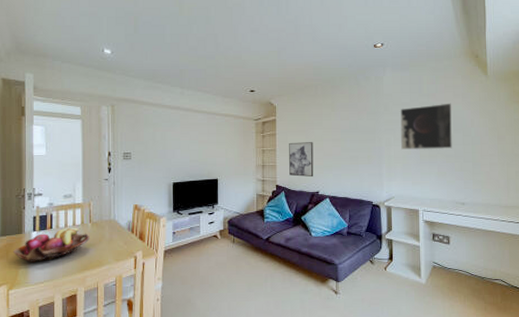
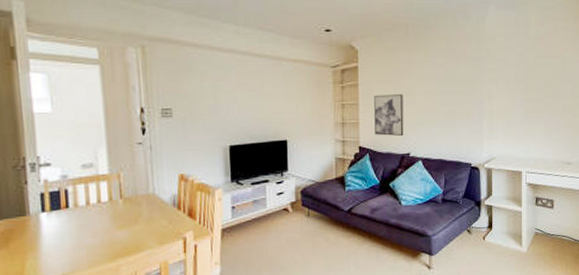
fruit basket: present [13,227,90,263] -> none [15,205,122,252]
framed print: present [400,103,452,150] -> none [503,48,562,104]

